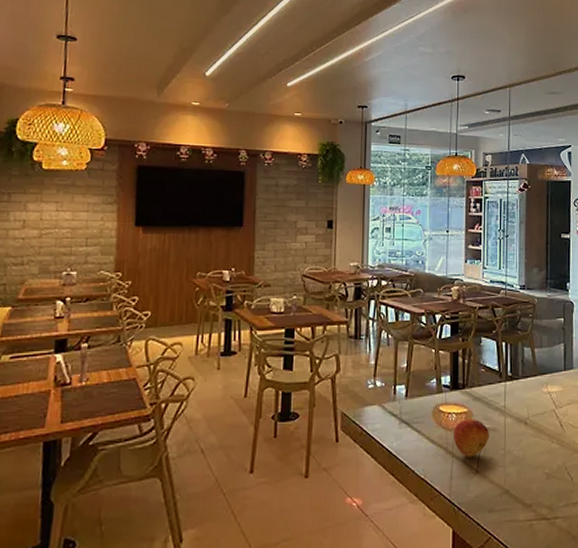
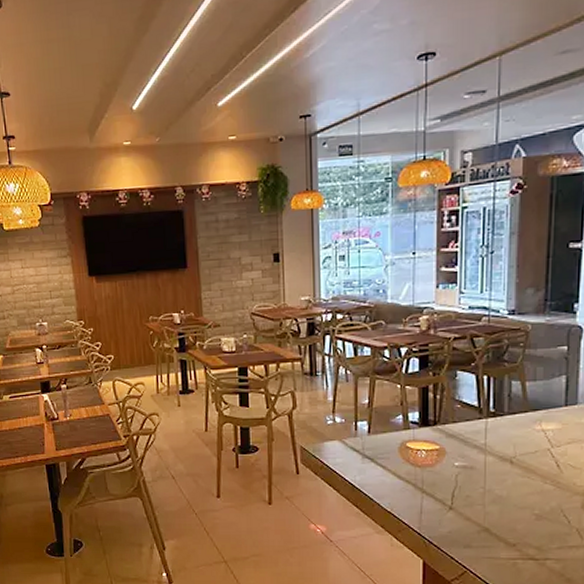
fruit: present [454,419,489,458] -> none [424,456,466,494]

